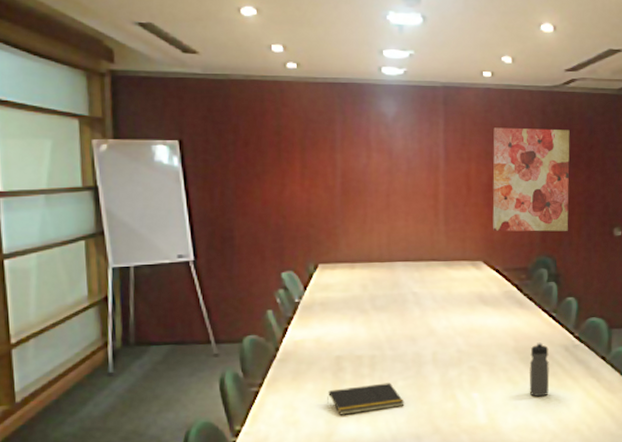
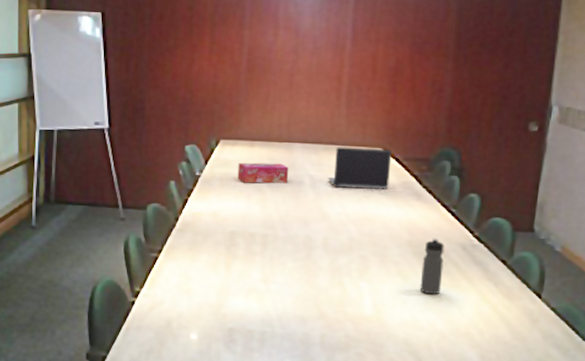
notepad: present [327,383,405,415] -> none [219,262,292,290]
tissue box: none [339,283,393,306] -> present [237,162,289,184]
laptop computer: none [432,262,492,303] -> present [328,147,392,189]
wall art: present [492,127,570,232] -> none [396,8,490,123]

